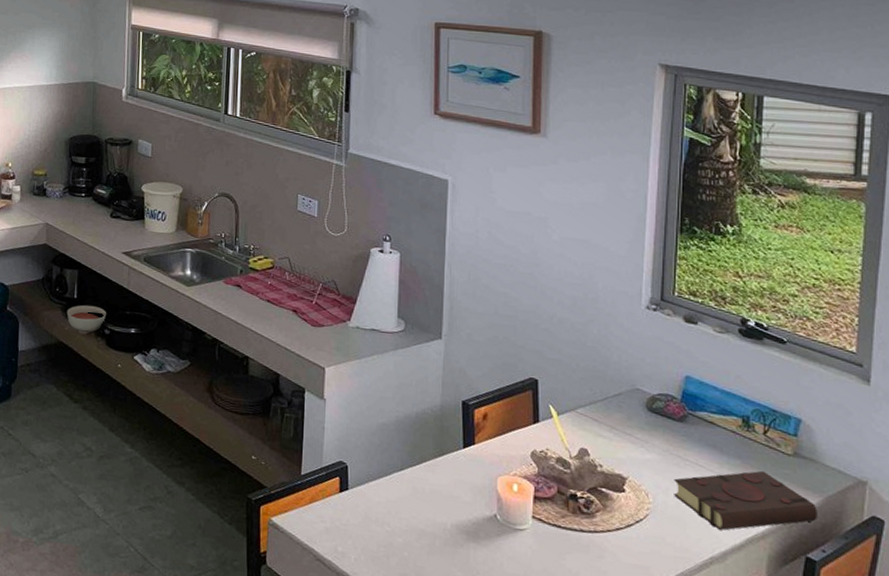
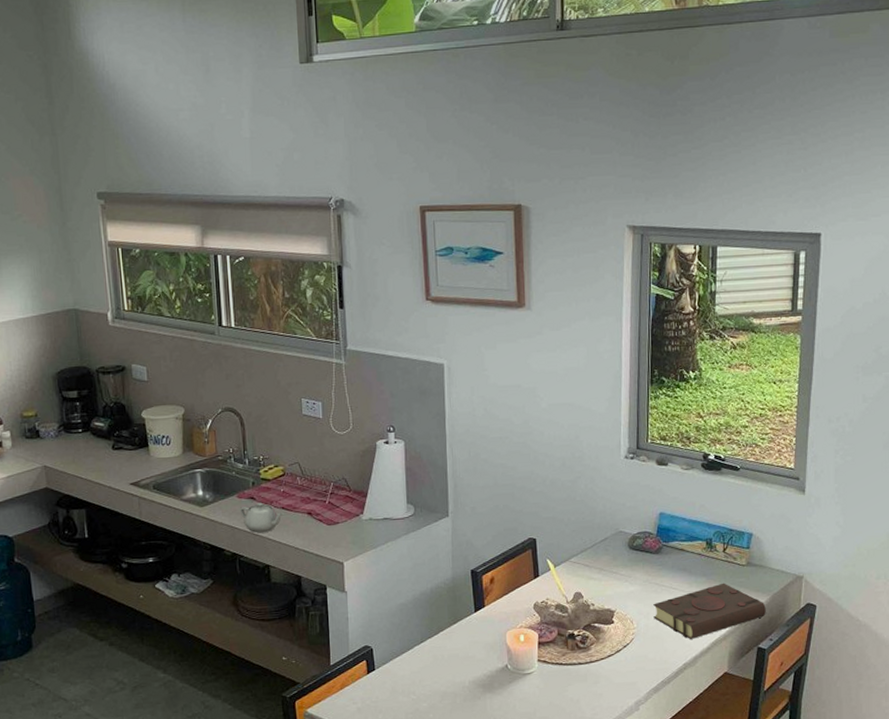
bowl: present [66,305,107,335] -> none [79,542,122,572]
teapot: none [225,291,269,323] -> present [239,502,284,533]

